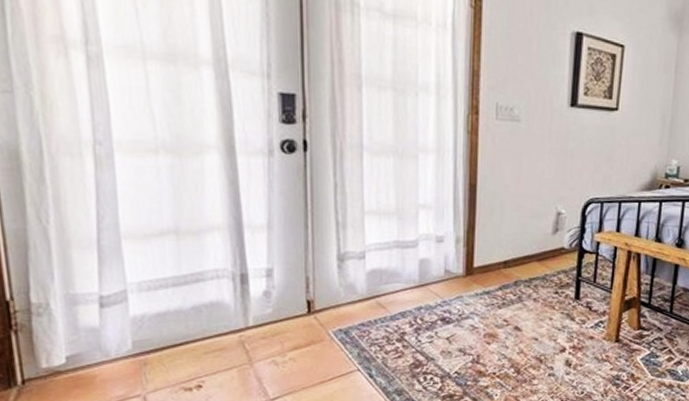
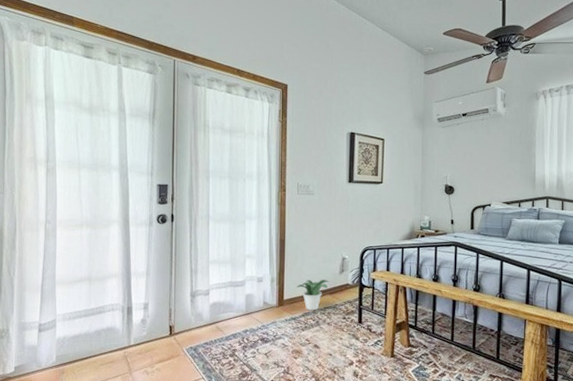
potted plant: none [491,241,538,283] -> present [296,280,329,311]

